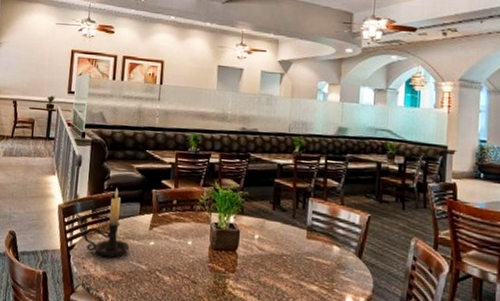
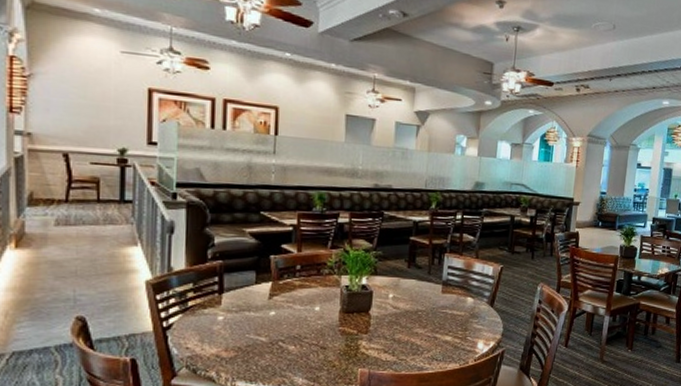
candle holder: present [84,188,130,258] -> none [184,256,245,333]

